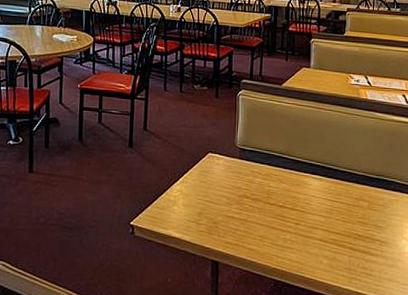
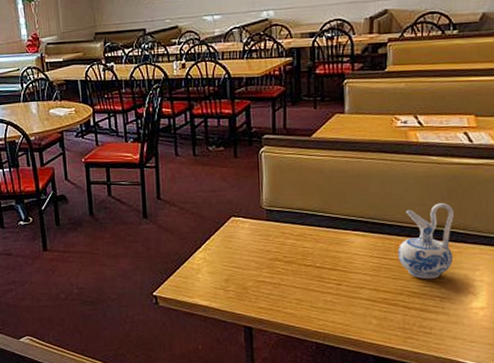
ceramic pitcher: none [347,155,394,224] -> present [397,203,455,280]

